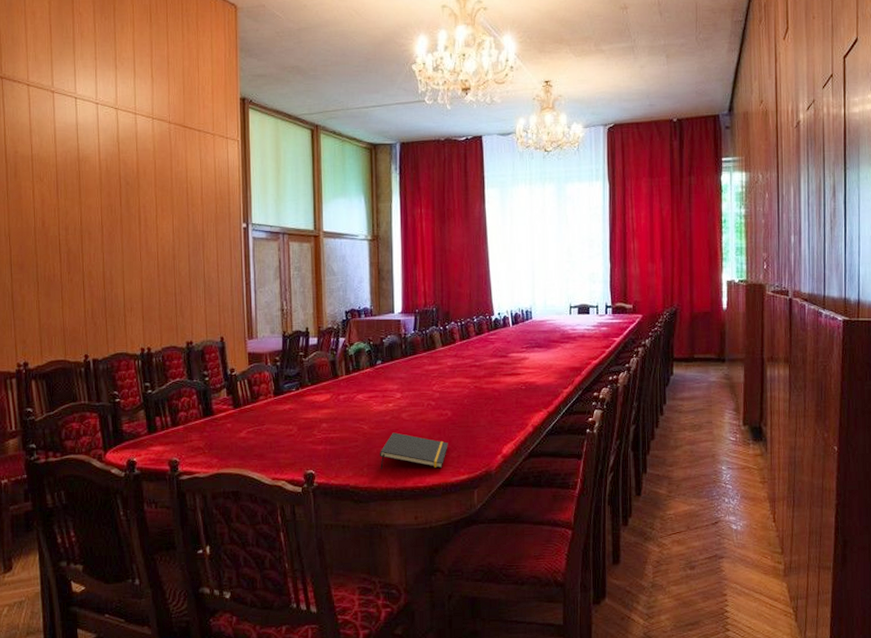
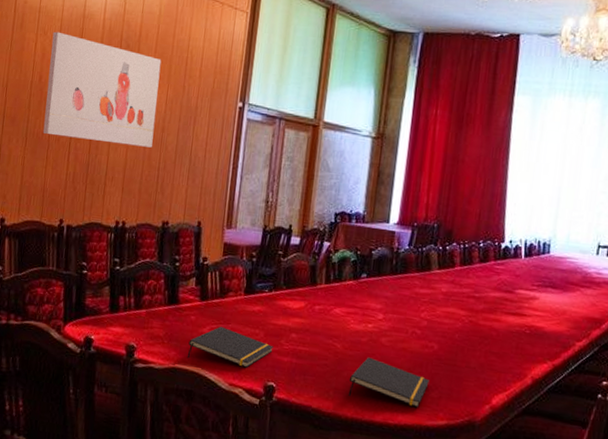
wall art: none [49,177,166,277] -> present [42,31,162,148]
notepad: none [228,428,307,463] -> present [187,326,273,368]

